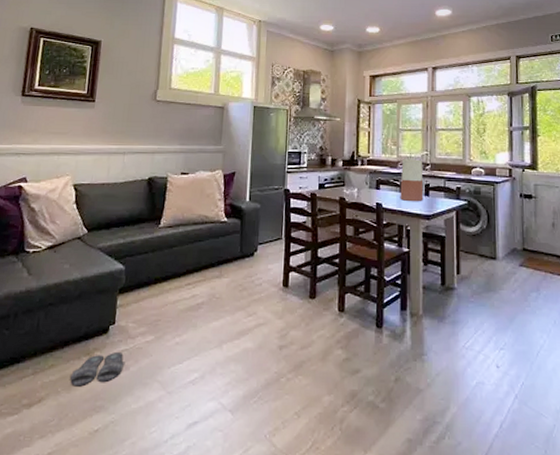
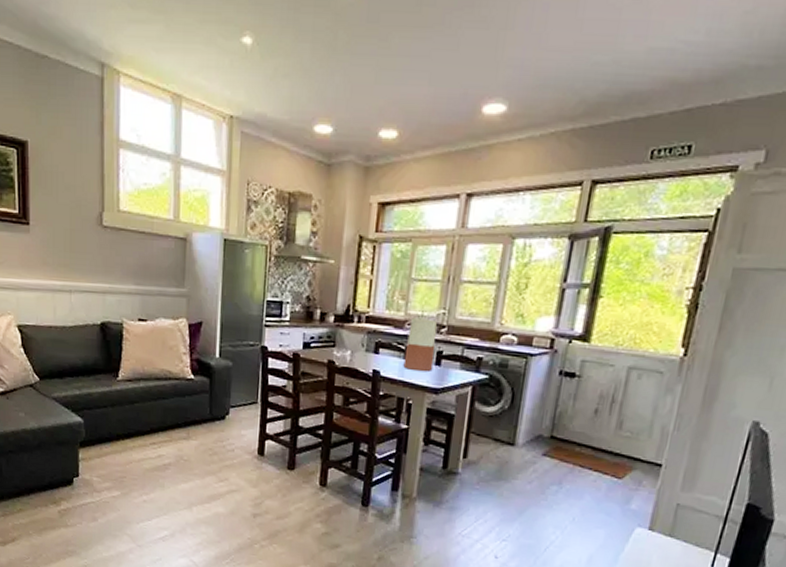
slippers: present [70,351,125,387] -> none [40,503,93,532]

